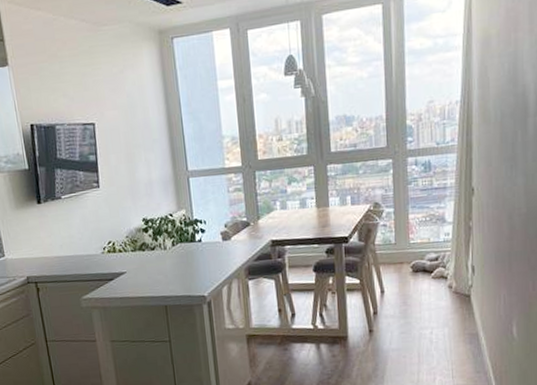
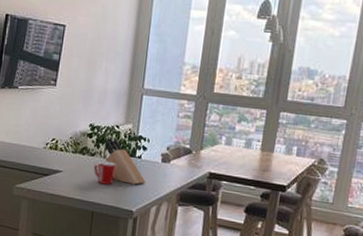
mug: none [156,252,179,276] -> present [93,161,116,185]
knife block: none [161,227,212,270] -> present [104,137,146,185]

